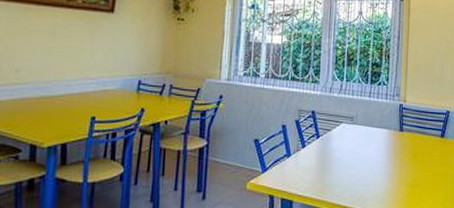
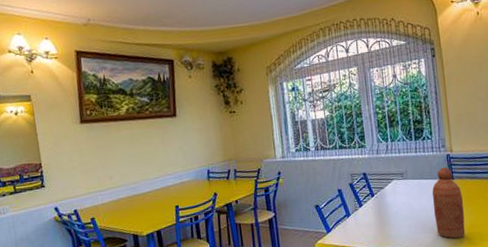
bottle: none [378,117,409,196] -> present [432,167,466,239]

